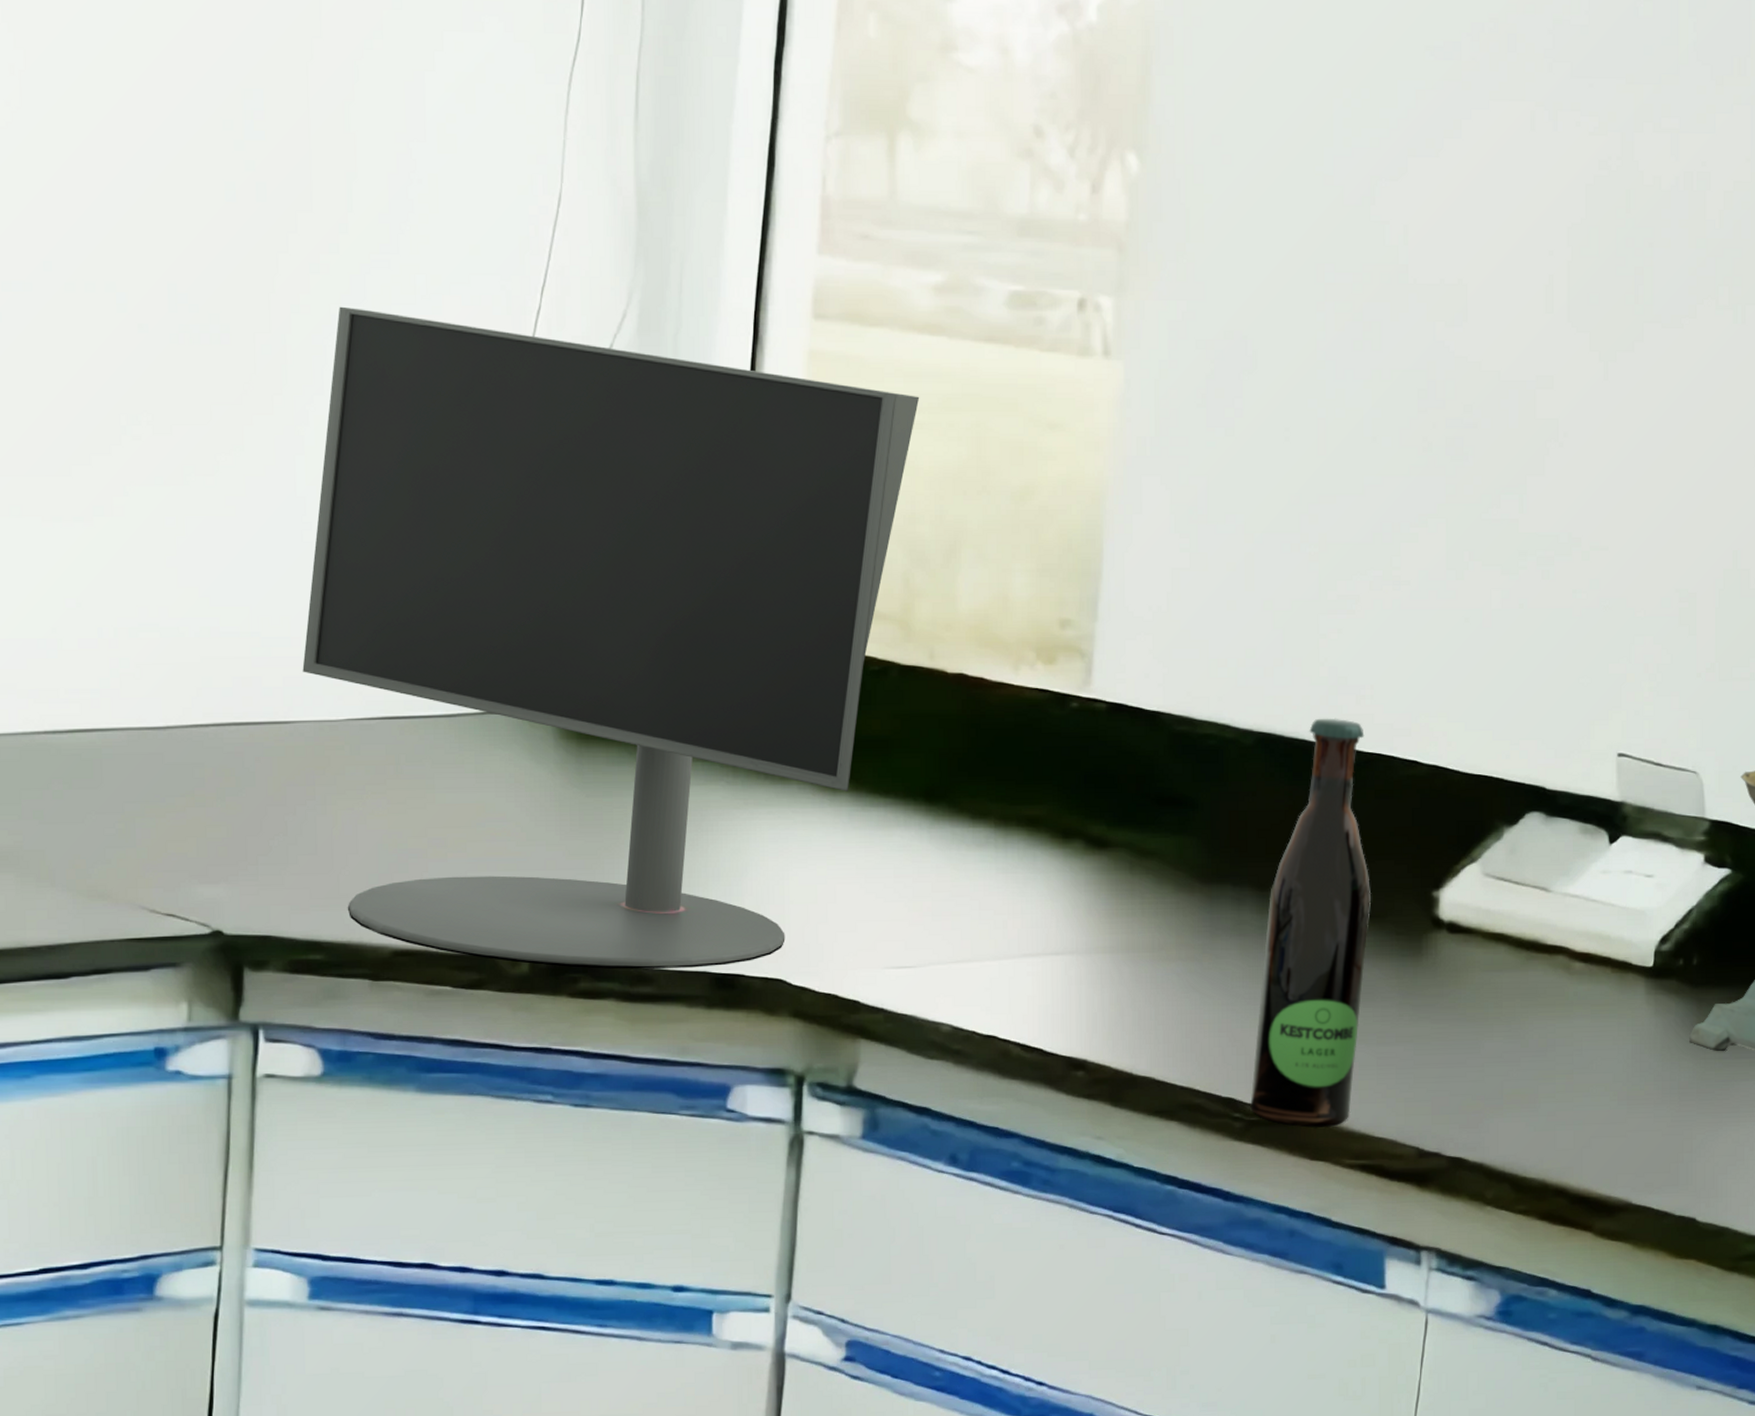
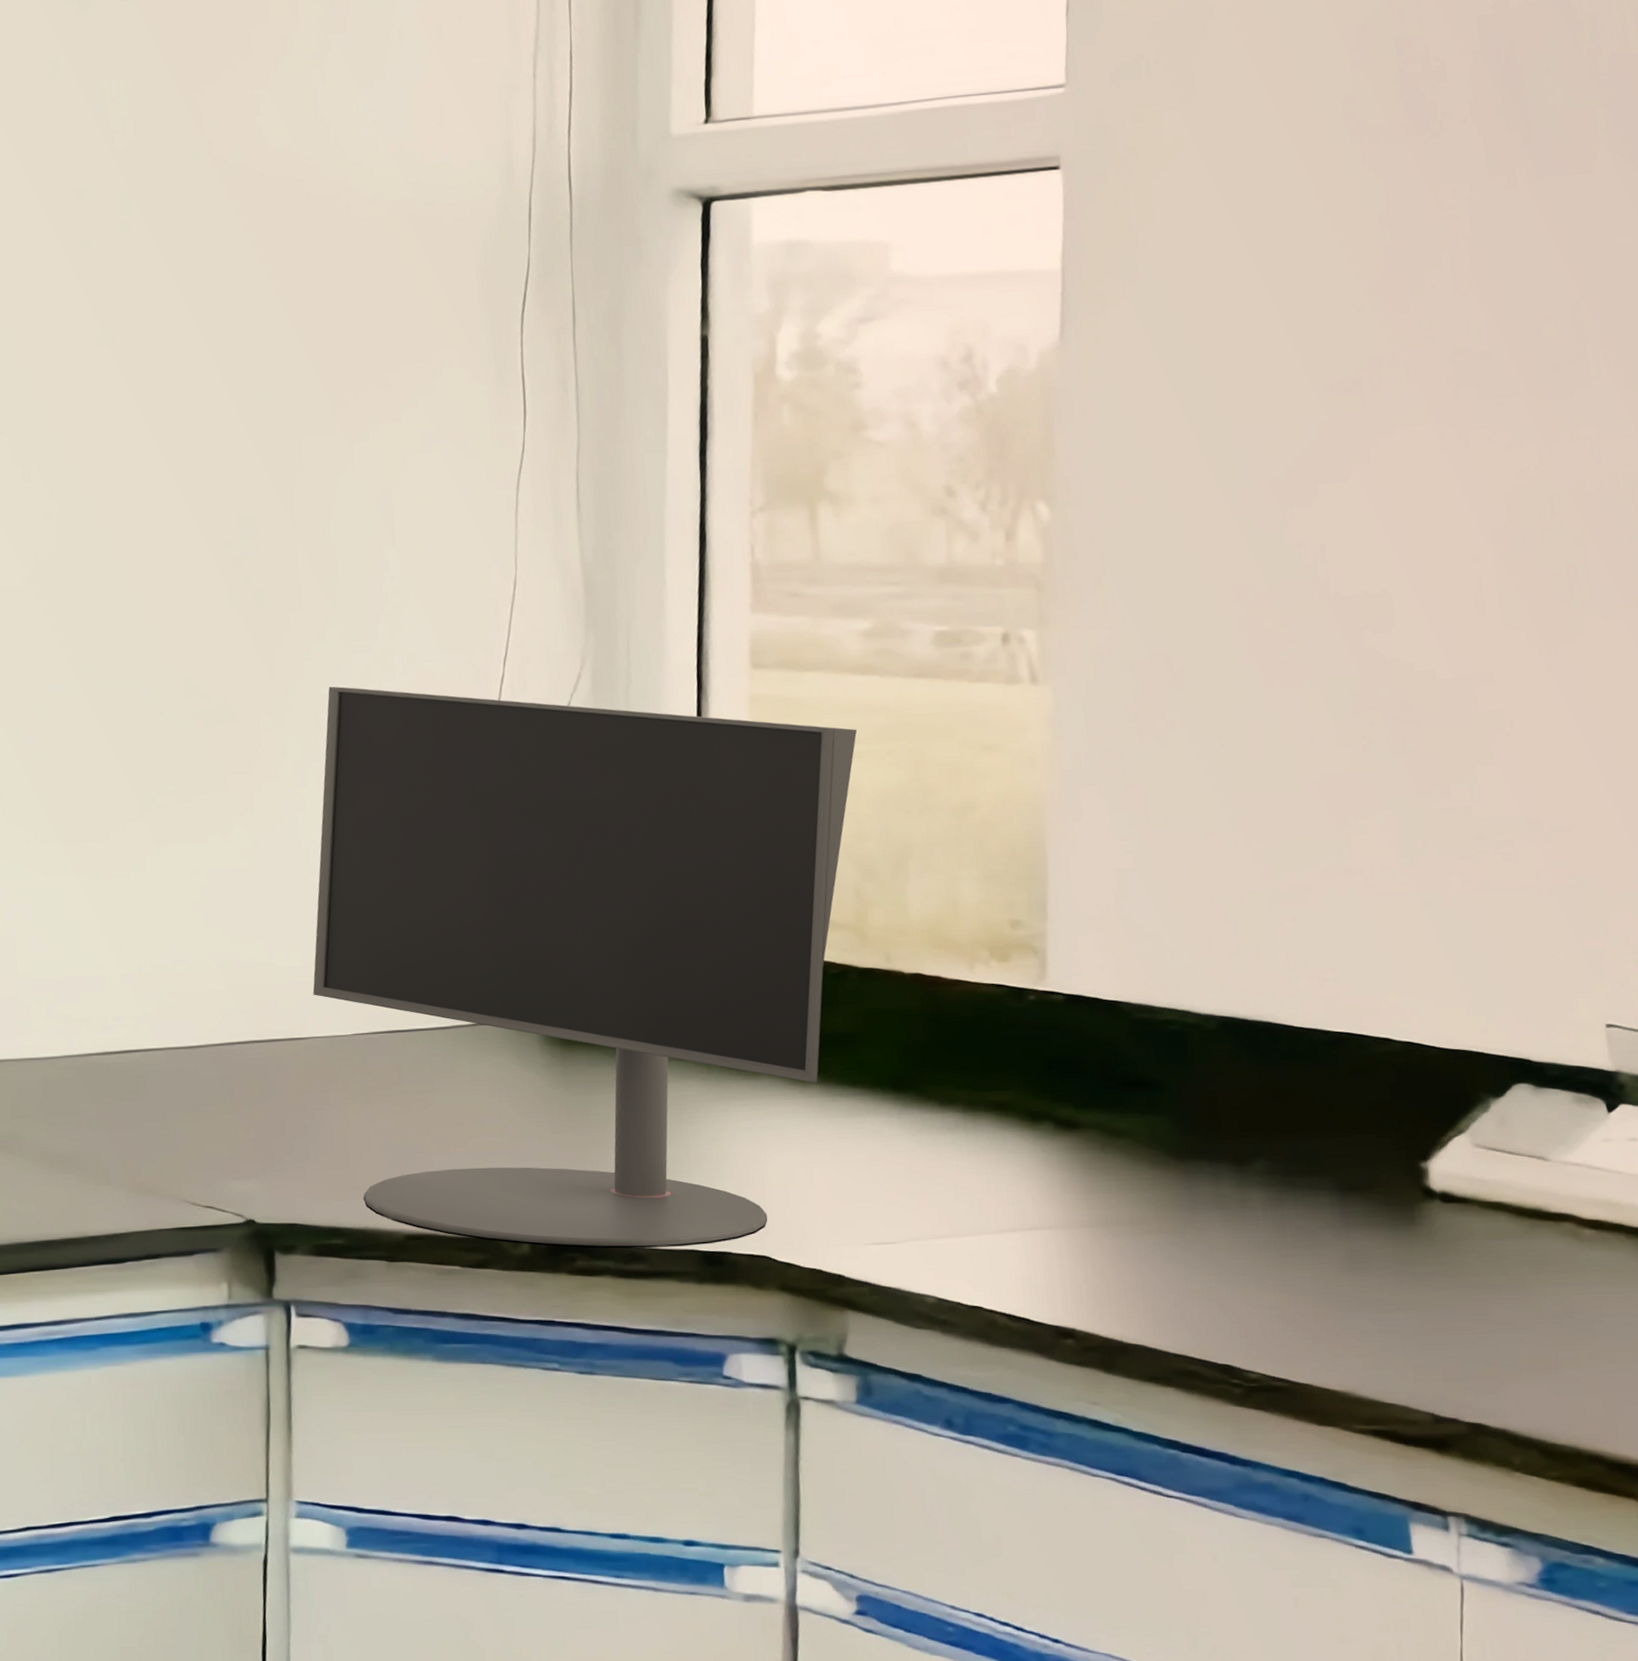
bottle: present [1250,718,1372,1129] -> none [1247,1000,1356,1395]

